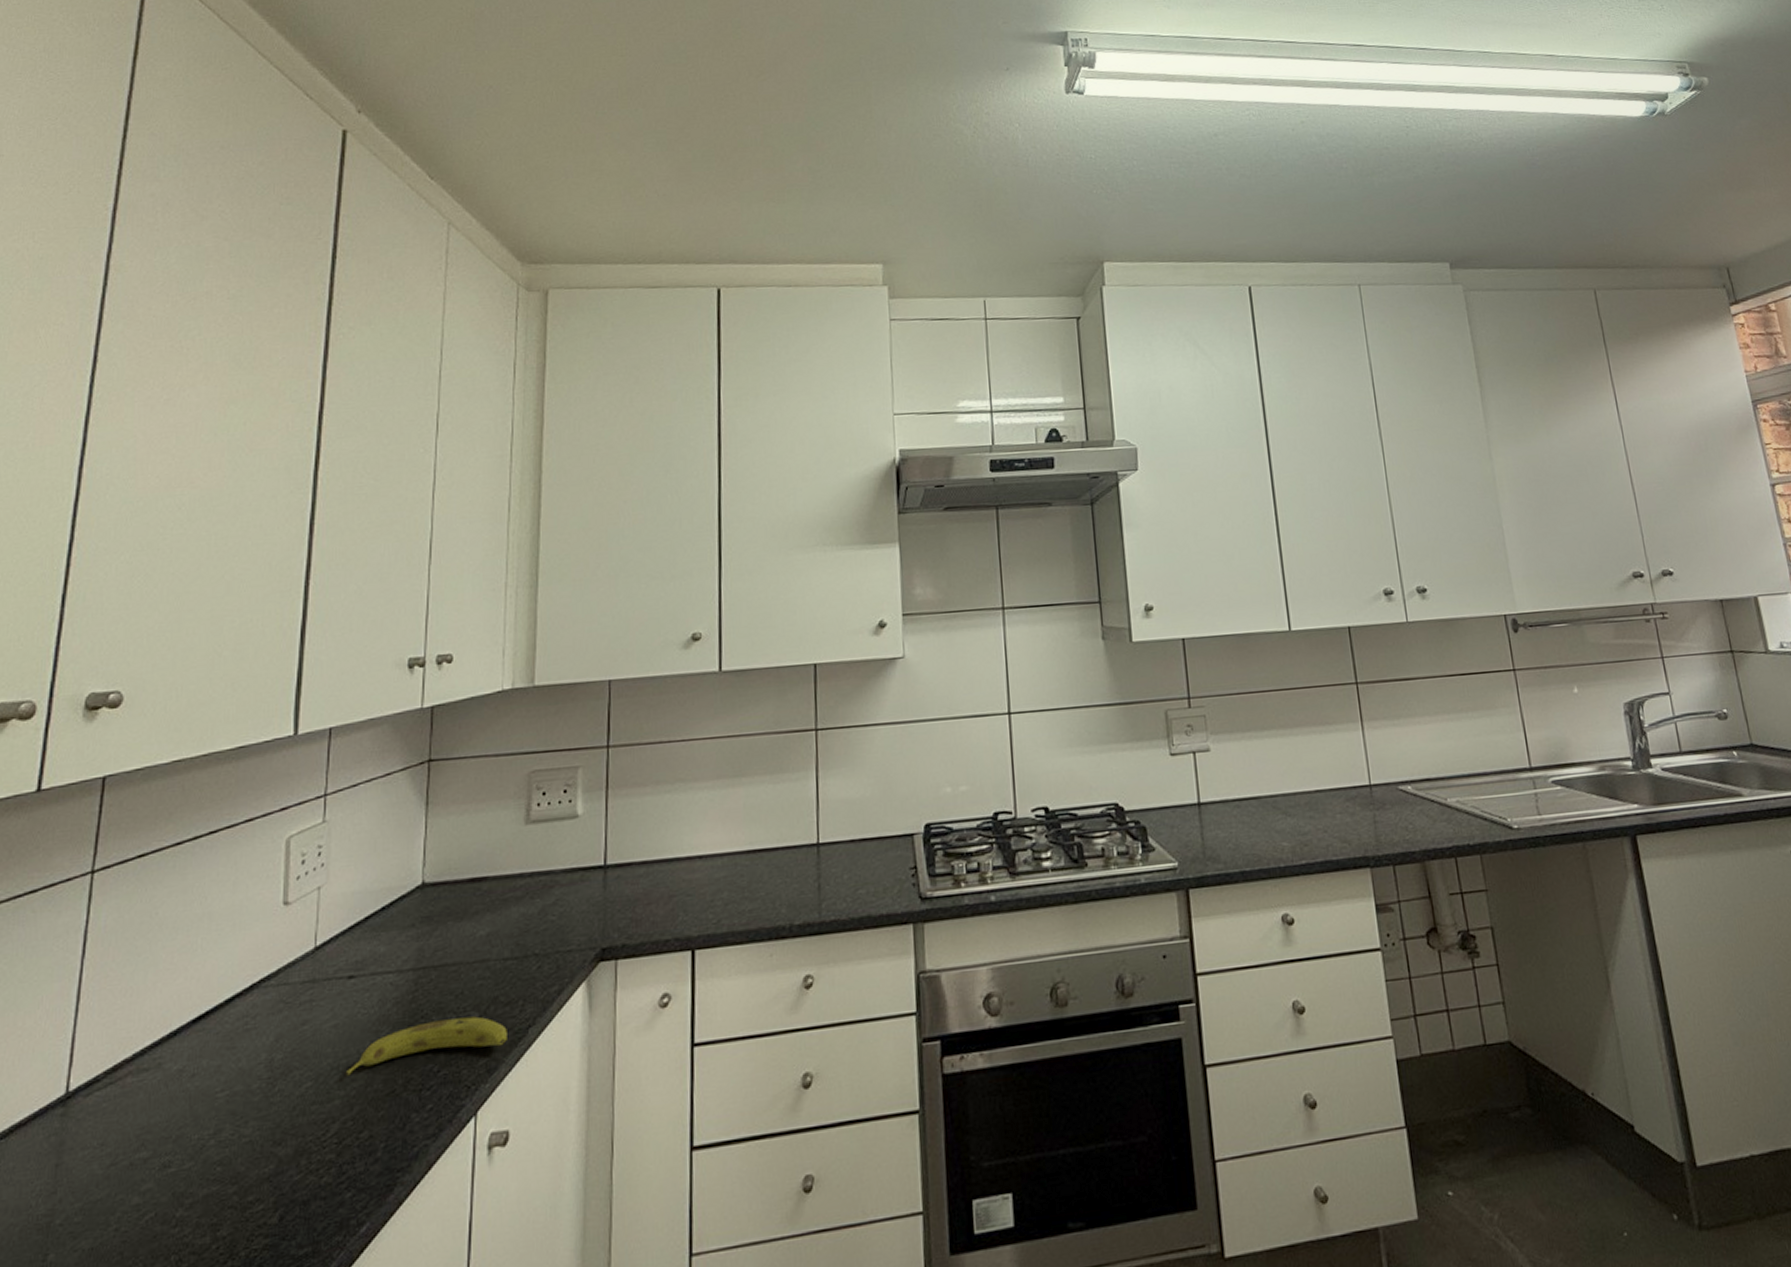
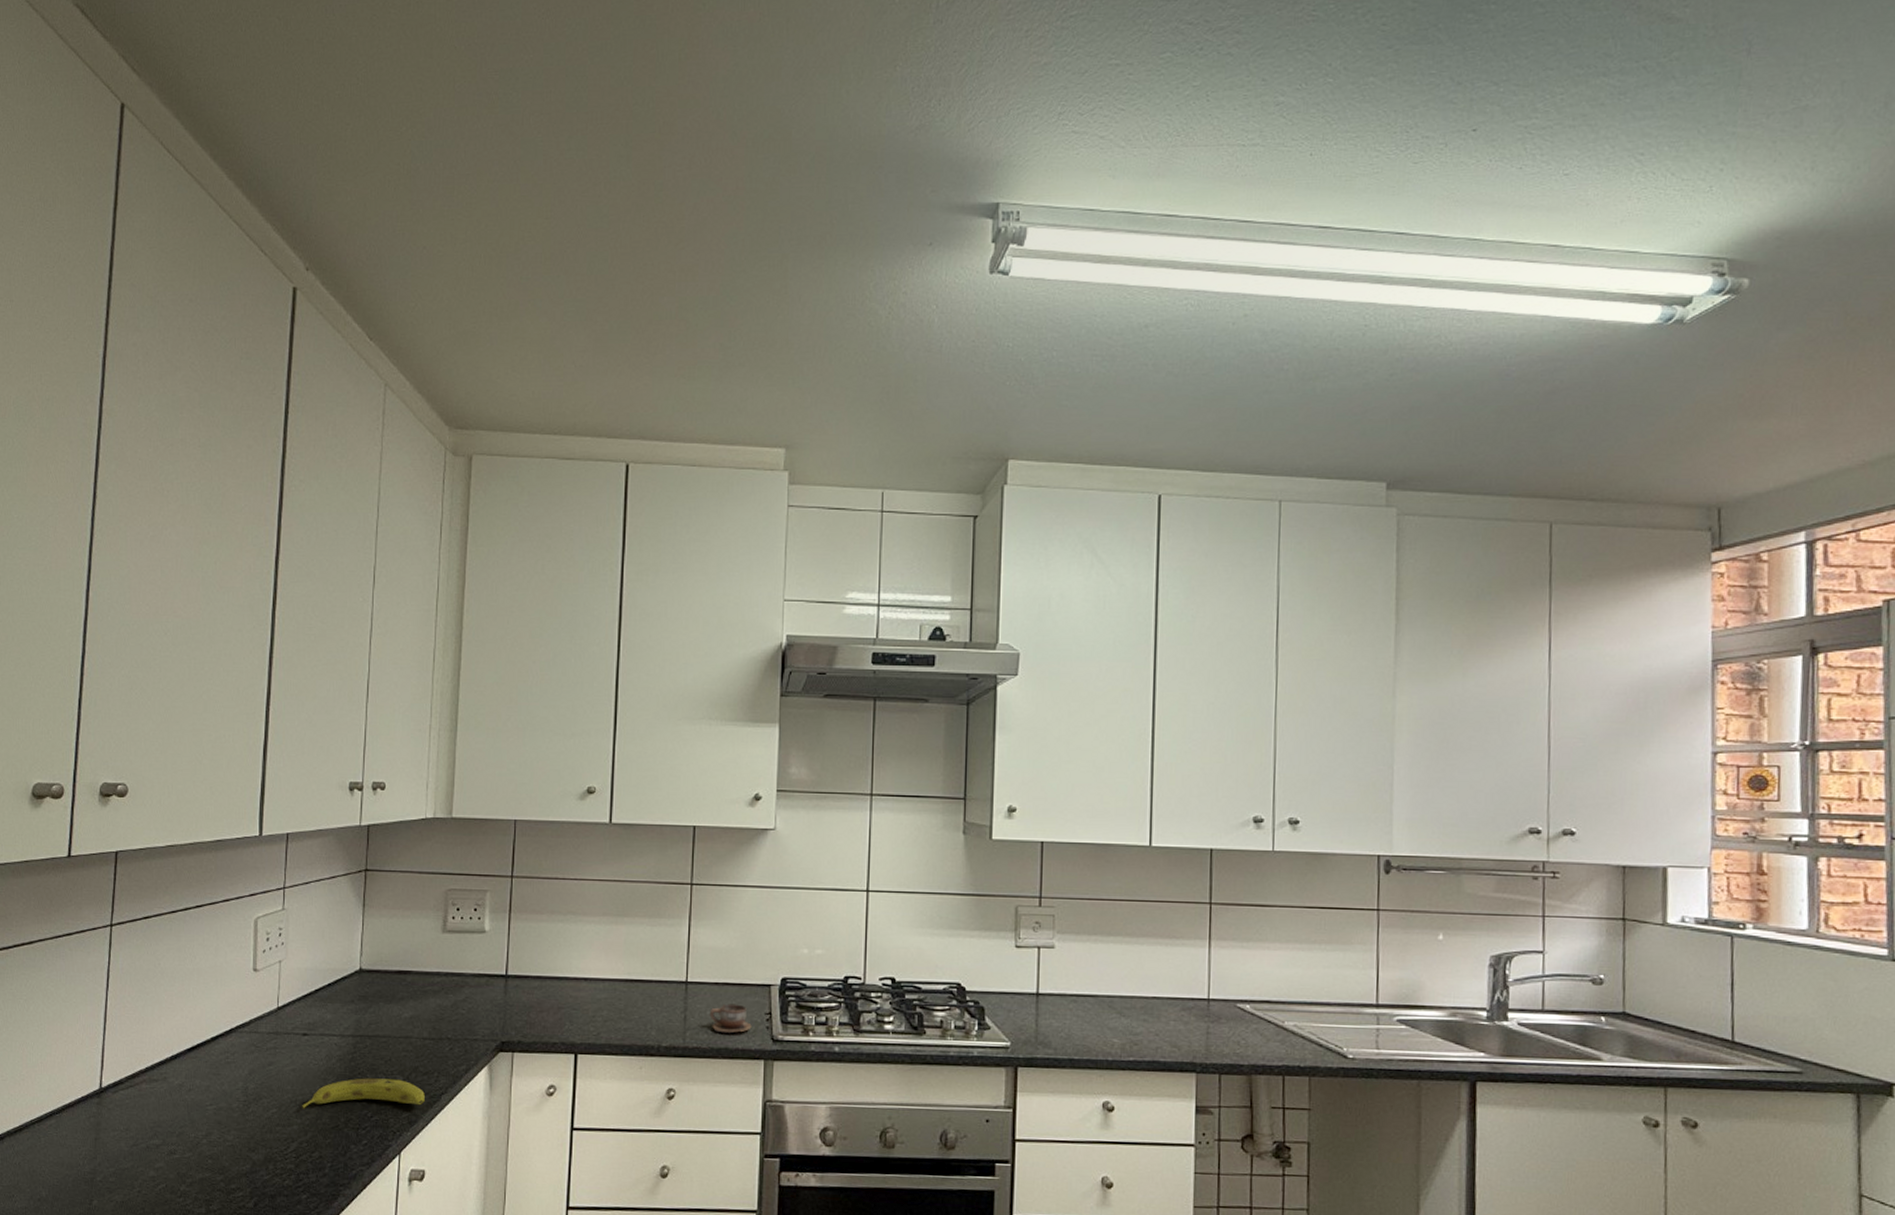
cup: none [846,861,896,899] -> present [709,1003,752,1034]

